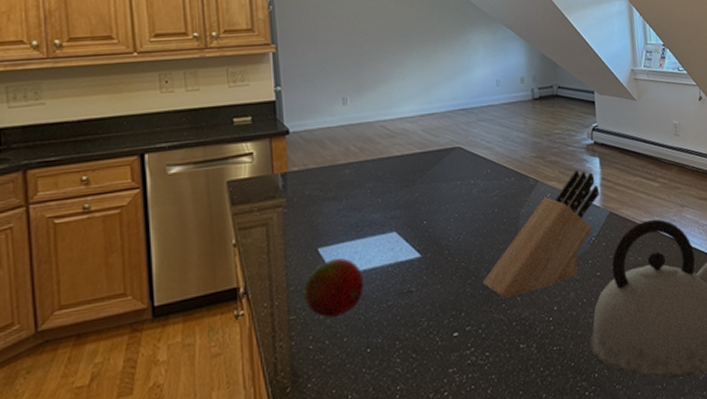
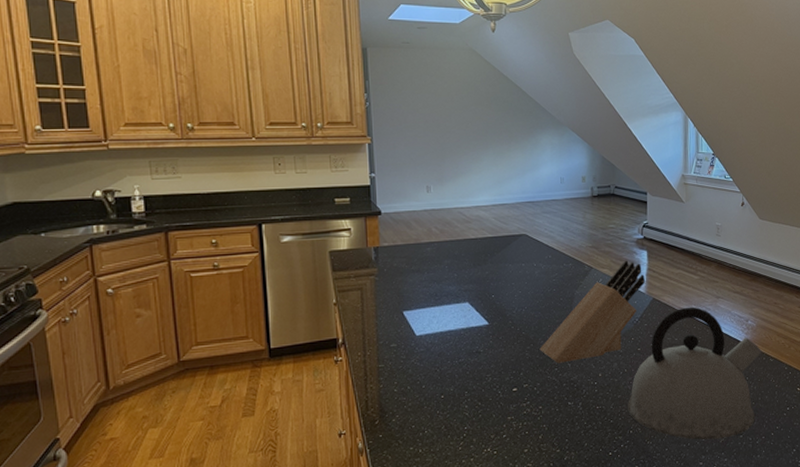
fruit: present [303,258,365,318] -> none [390,320,441,368]

